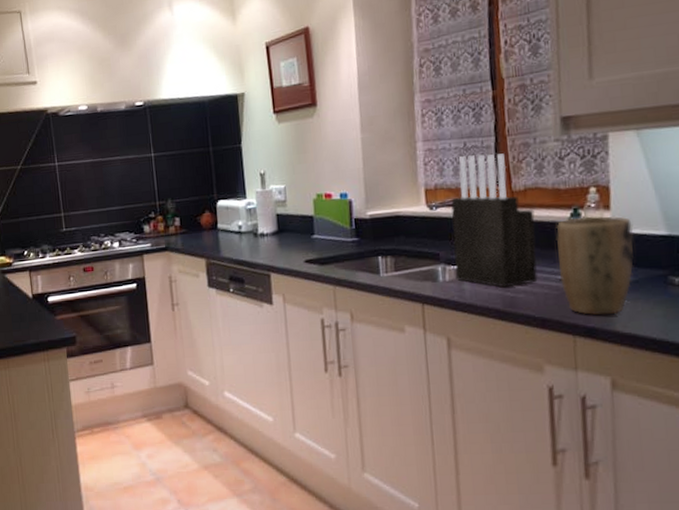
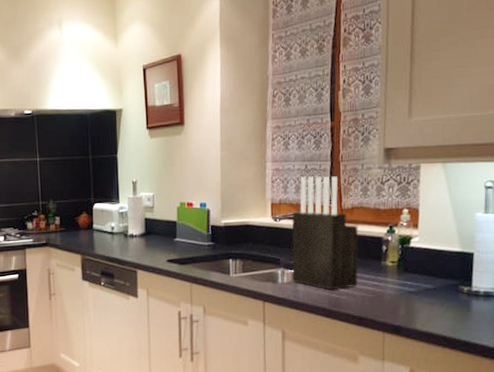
plant pot: present [556,216,634,315] -> none [374,233,434,316]

